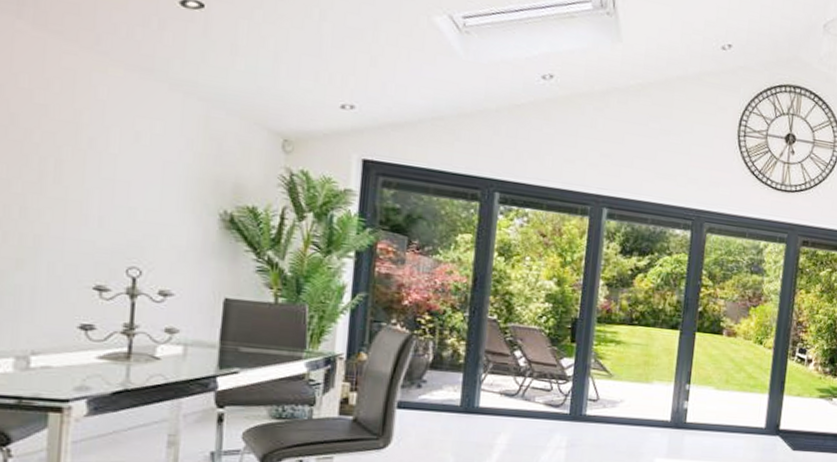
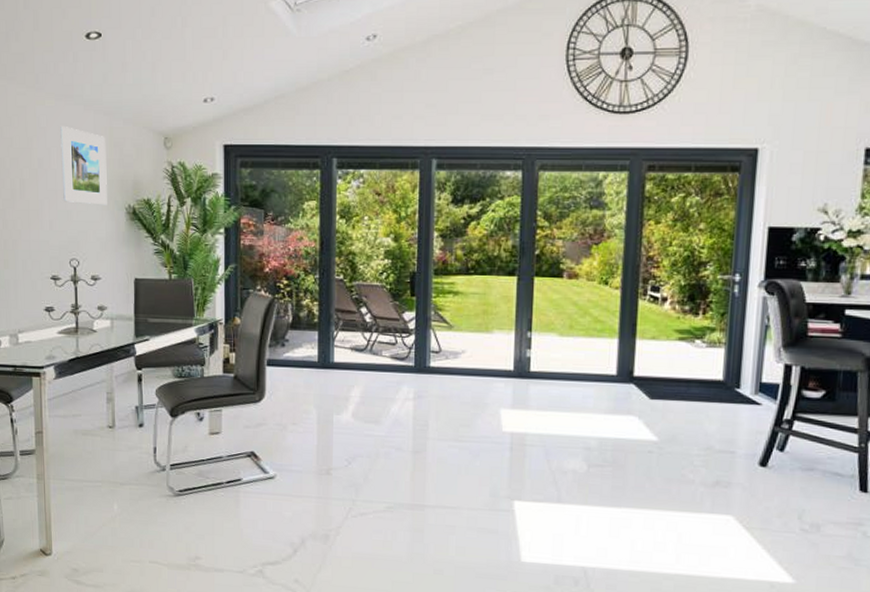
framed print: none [124,103,198,208] -> present [60,127,107,205]

